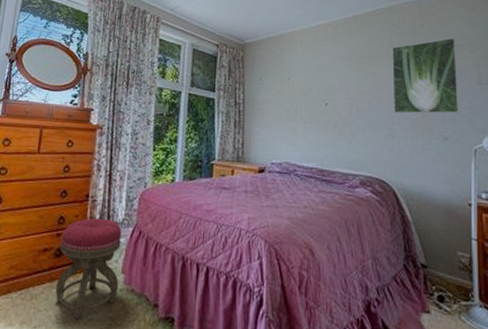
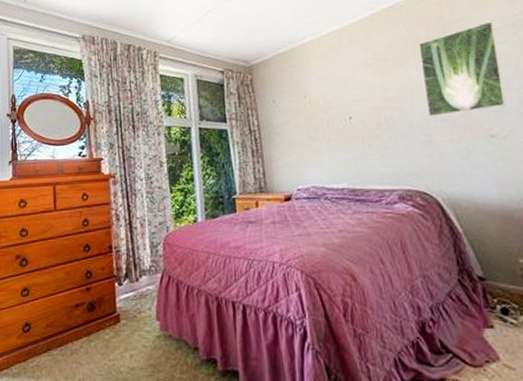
stool: present [55,218,122,320] -> none [91,268,156,370]

